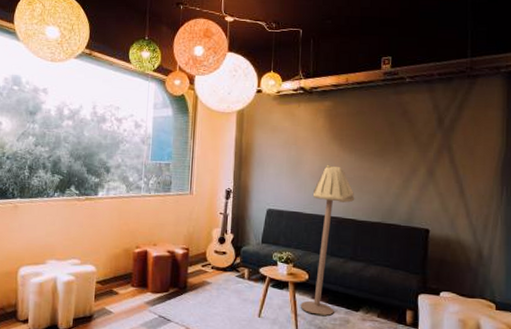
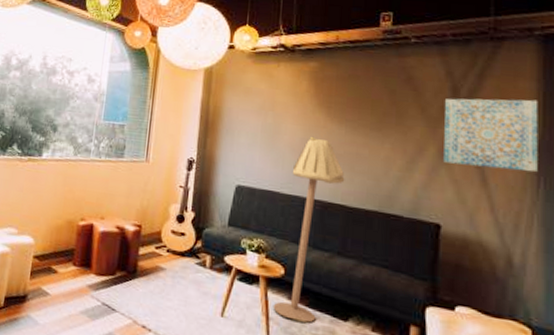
wall art: none [431,125,503,184] -> present [443,98,538,173]

